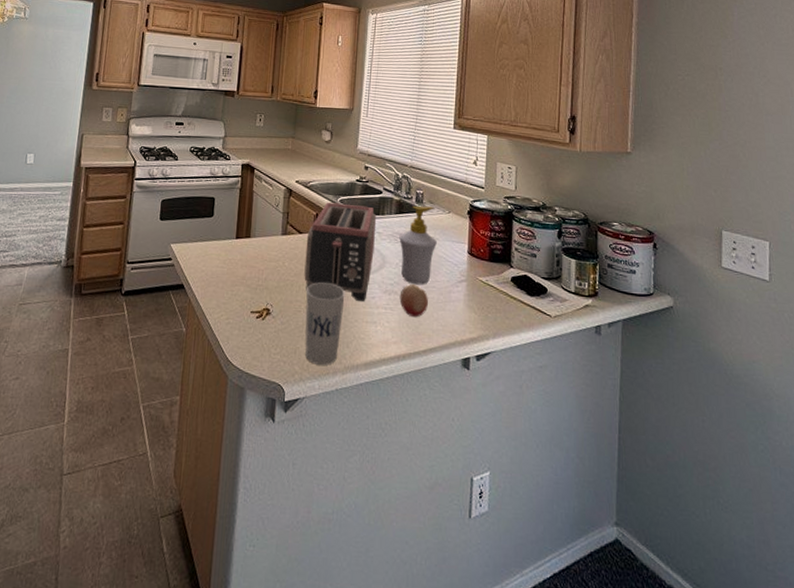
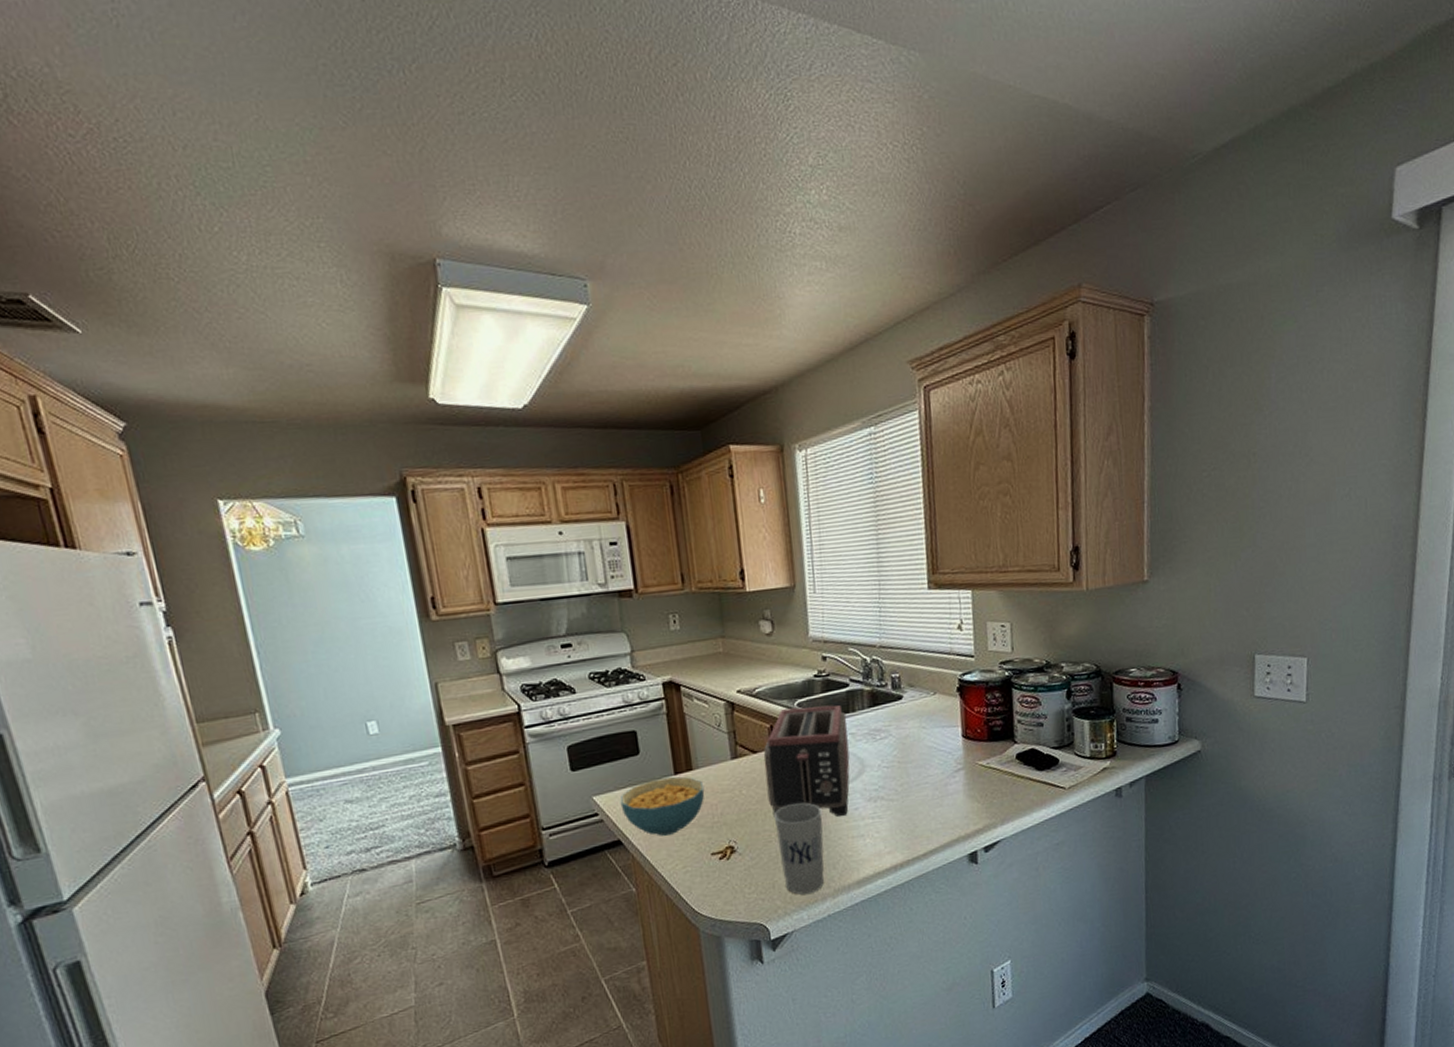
cereal bowl: none [190,239,257,288] -> present [620,776,705,836]
soap bottle: present [399,205,437,285] -> none [877,690,924,785]
fruit: present [399,284,428,318] -> none [887,784,922,822]

